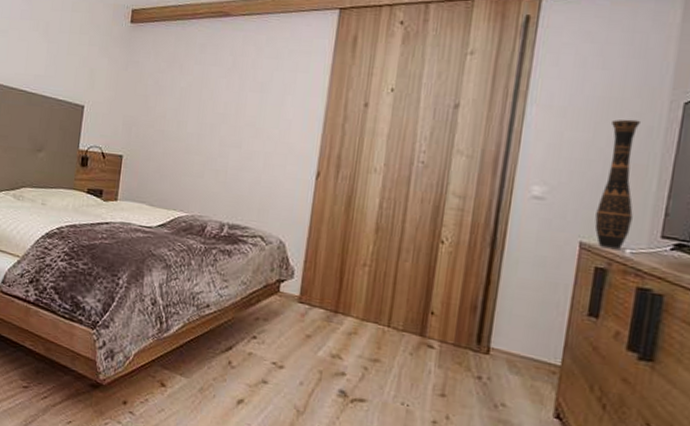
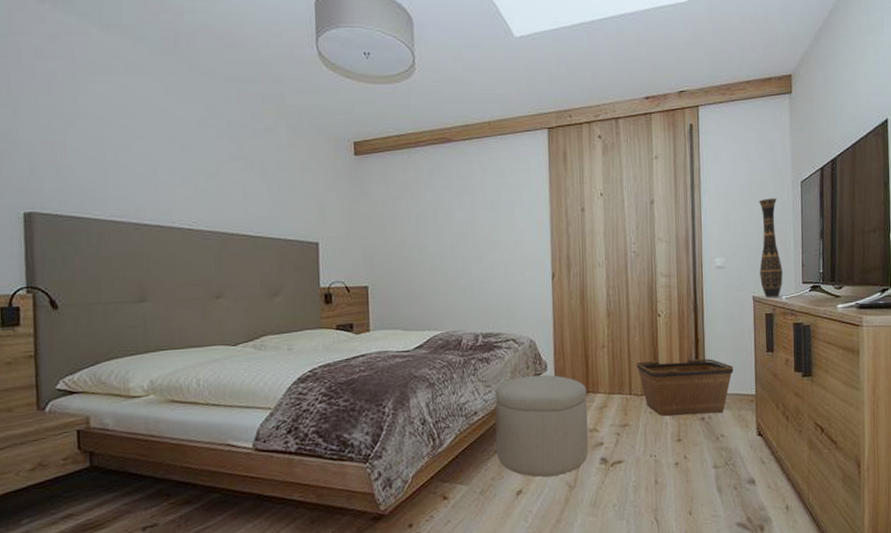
ottoman: none [222,278,336,396] -> present [494,374,589,477]
bicycle basket: none [402,291,535,377] -> present [637,358,734,416]

